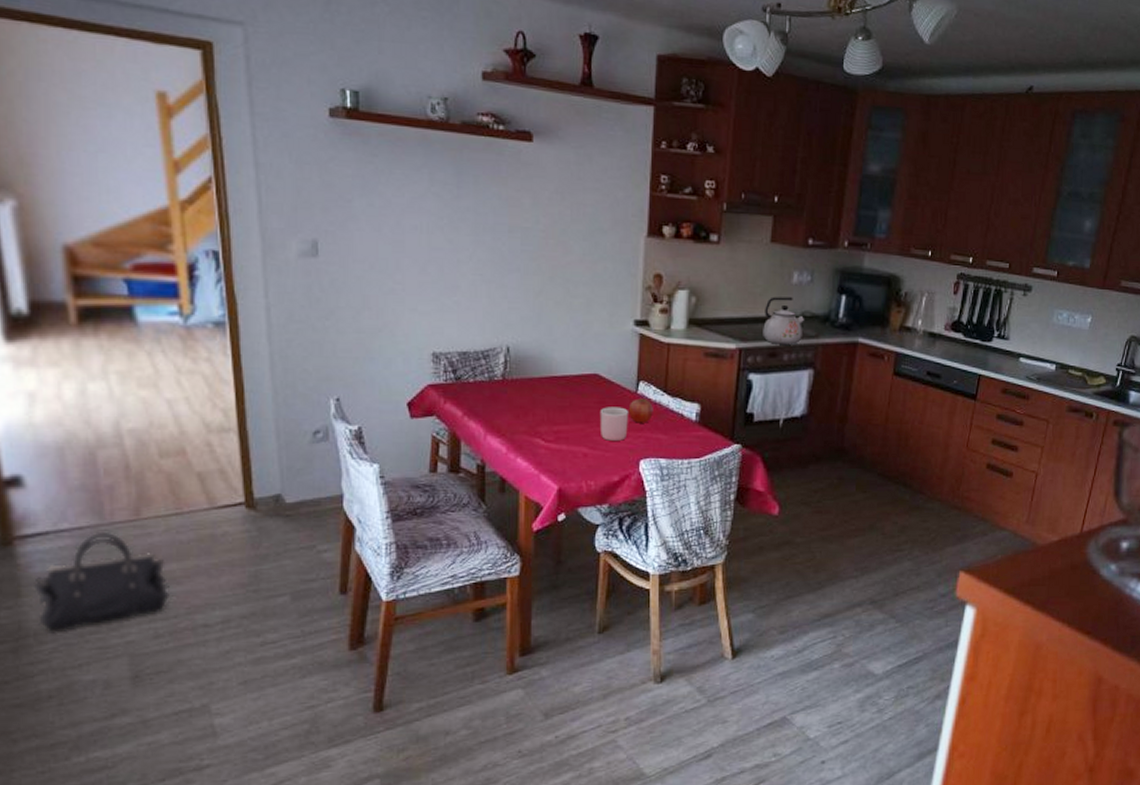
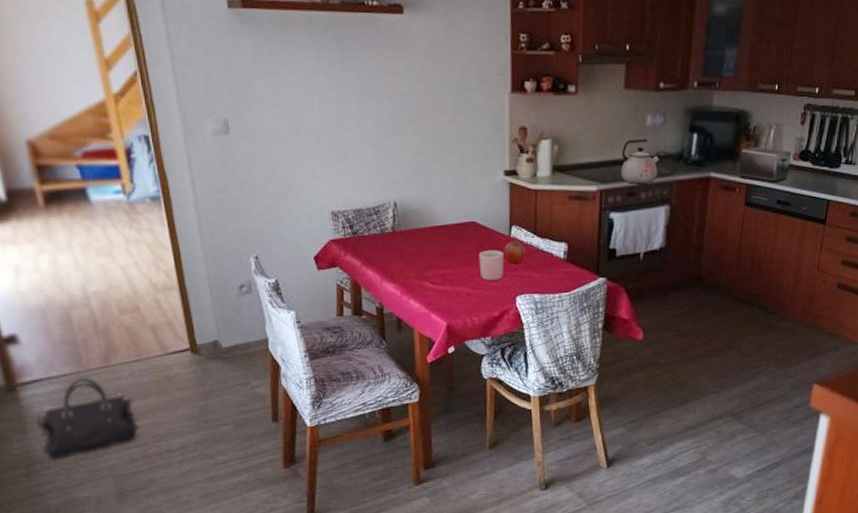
toaster: none [887,314,942,354] -> present [738,147,791,184]

